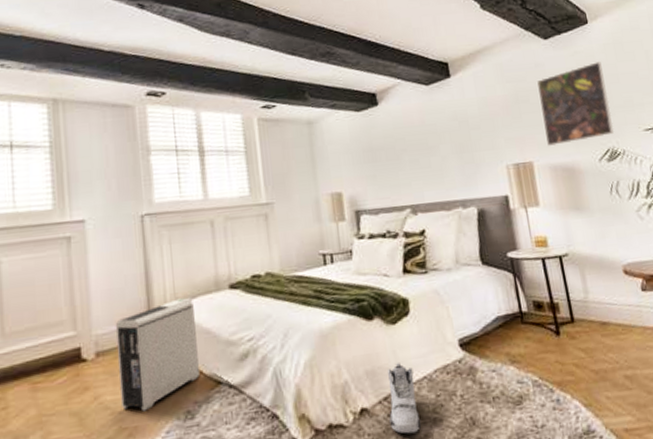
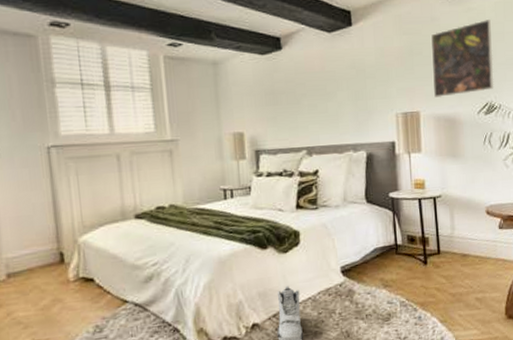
air purifier: present [115,298,200,411] -> none [24,226,107,326]

